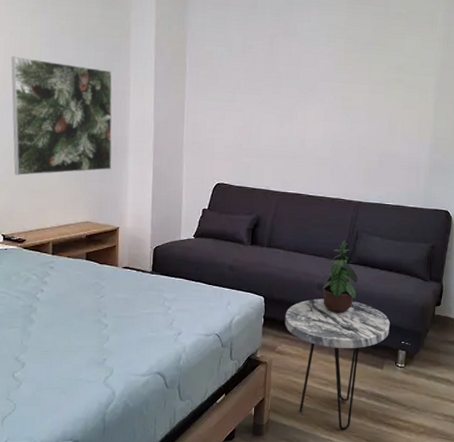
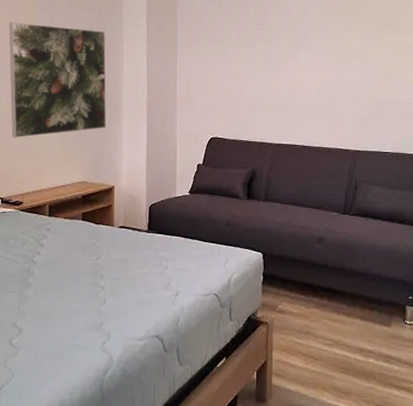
side table: present [284,298,390,431] -> none [285,253,395,396]
potted plant: present [322,240,359,313] -> none [323,190,360,268]

